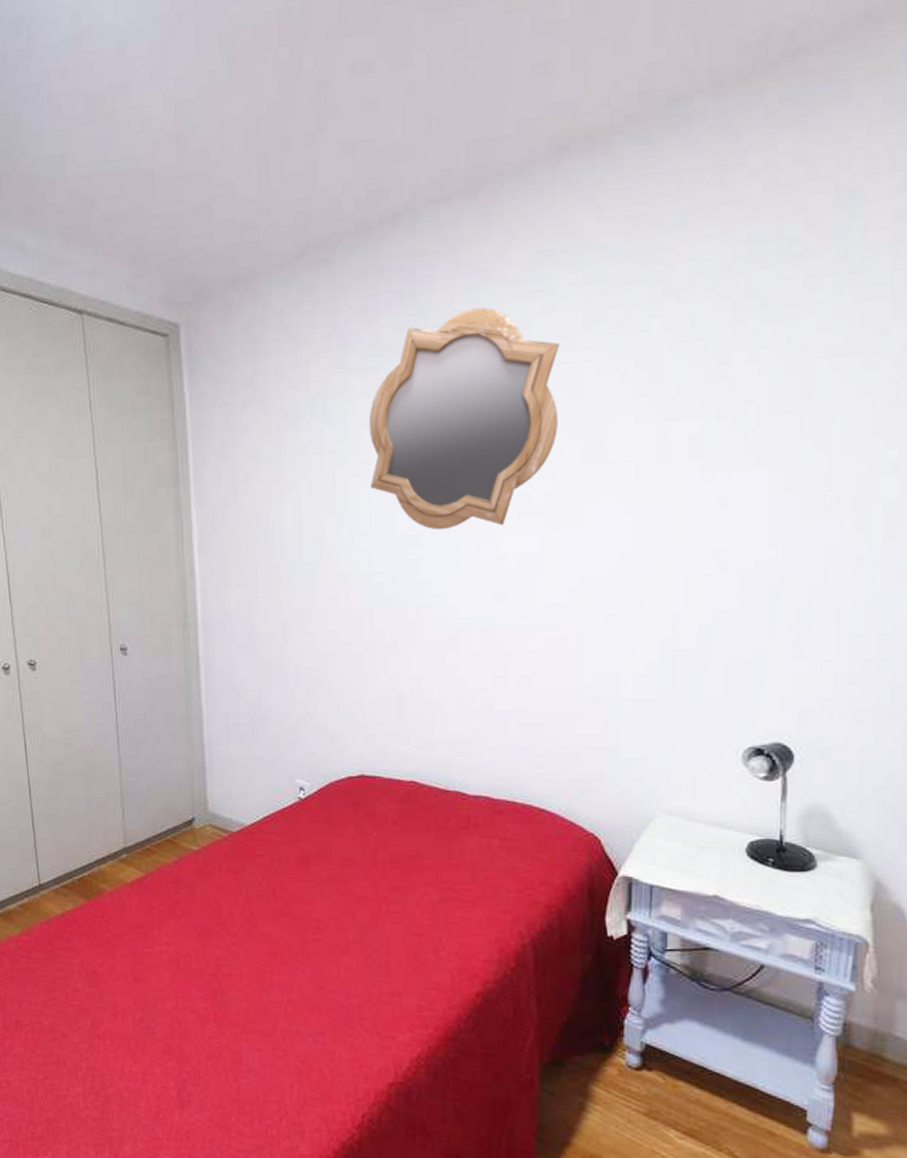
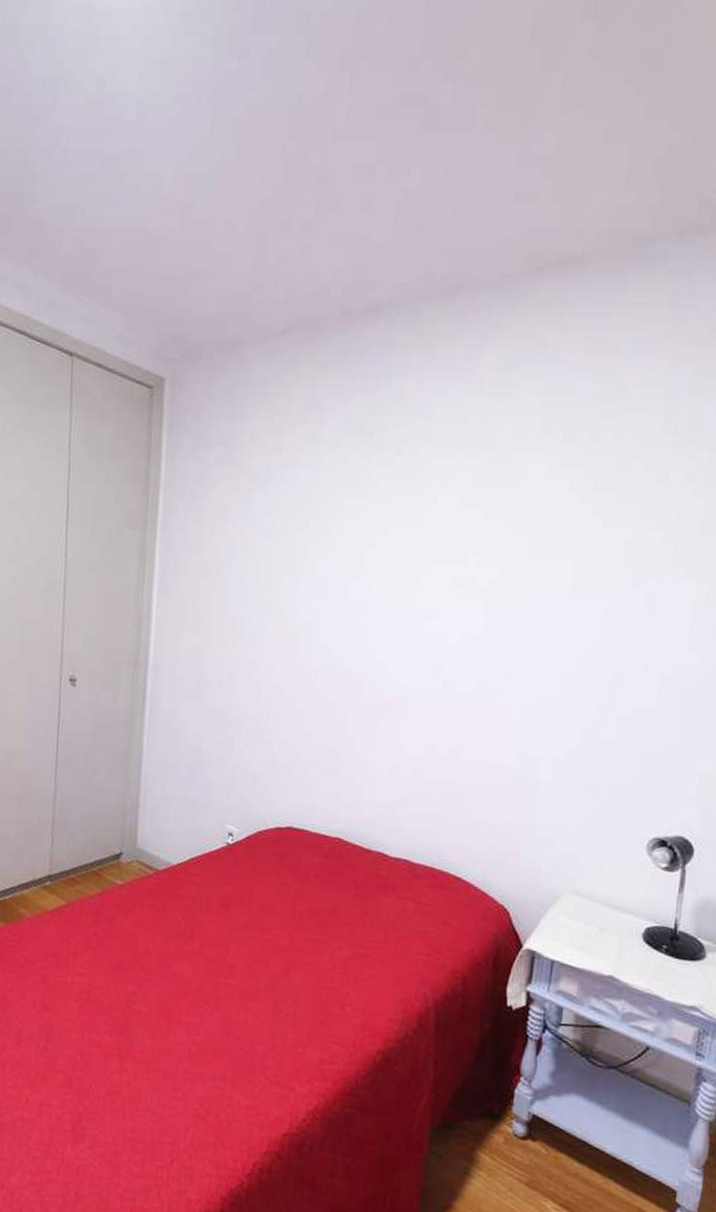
mirror: present [368,307,559,530] -> none [328,401,517,604]

